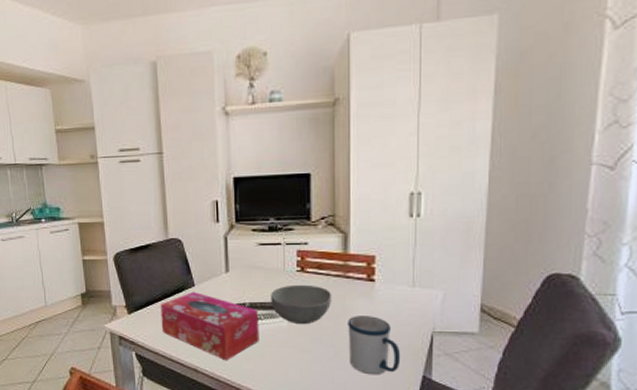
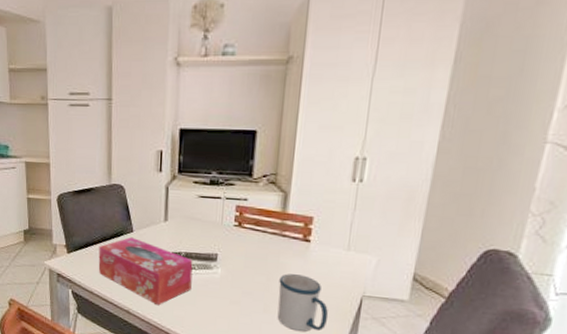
bowl: present [271,284,333,325] -> none [206,238,267,278]

